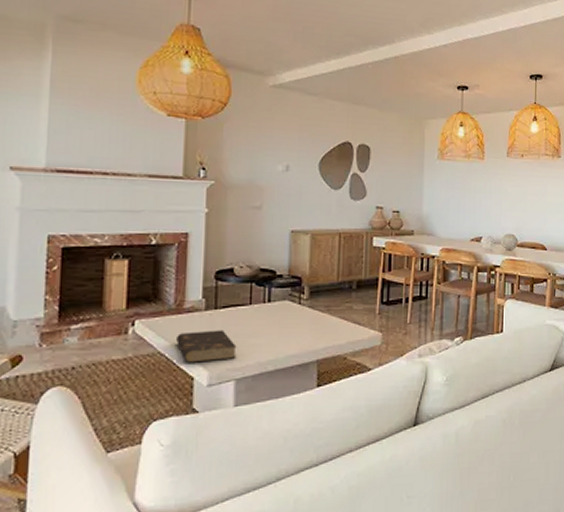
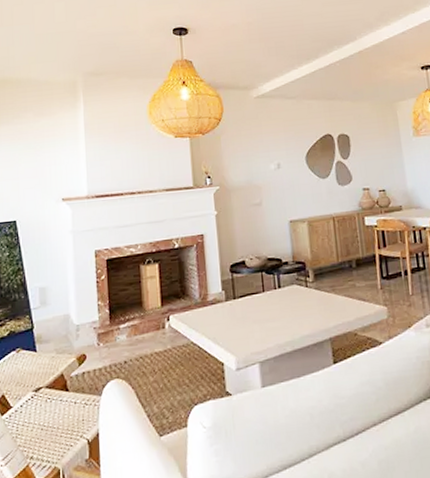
book: present [176,330,237,363] -> none [205,317,258,350]

